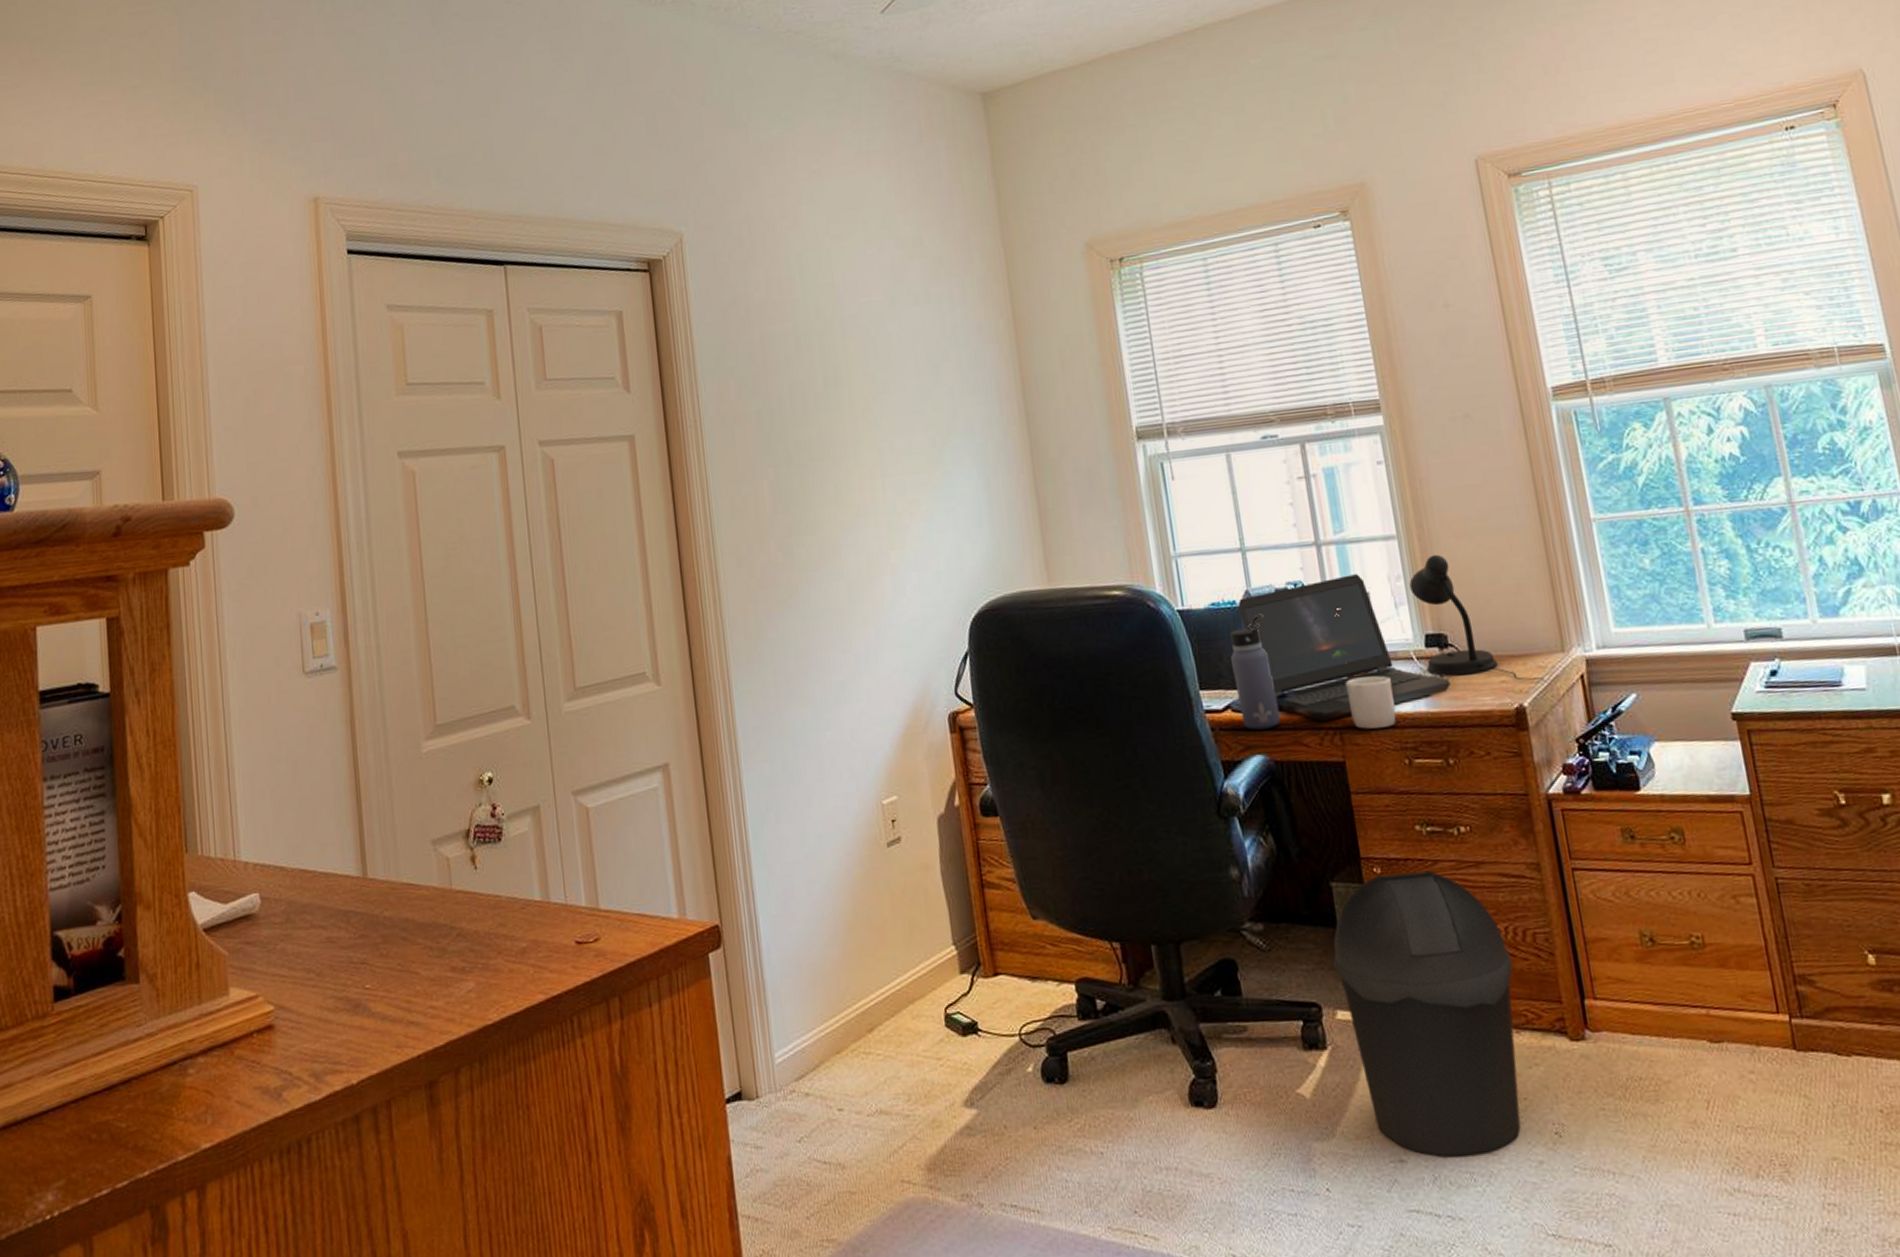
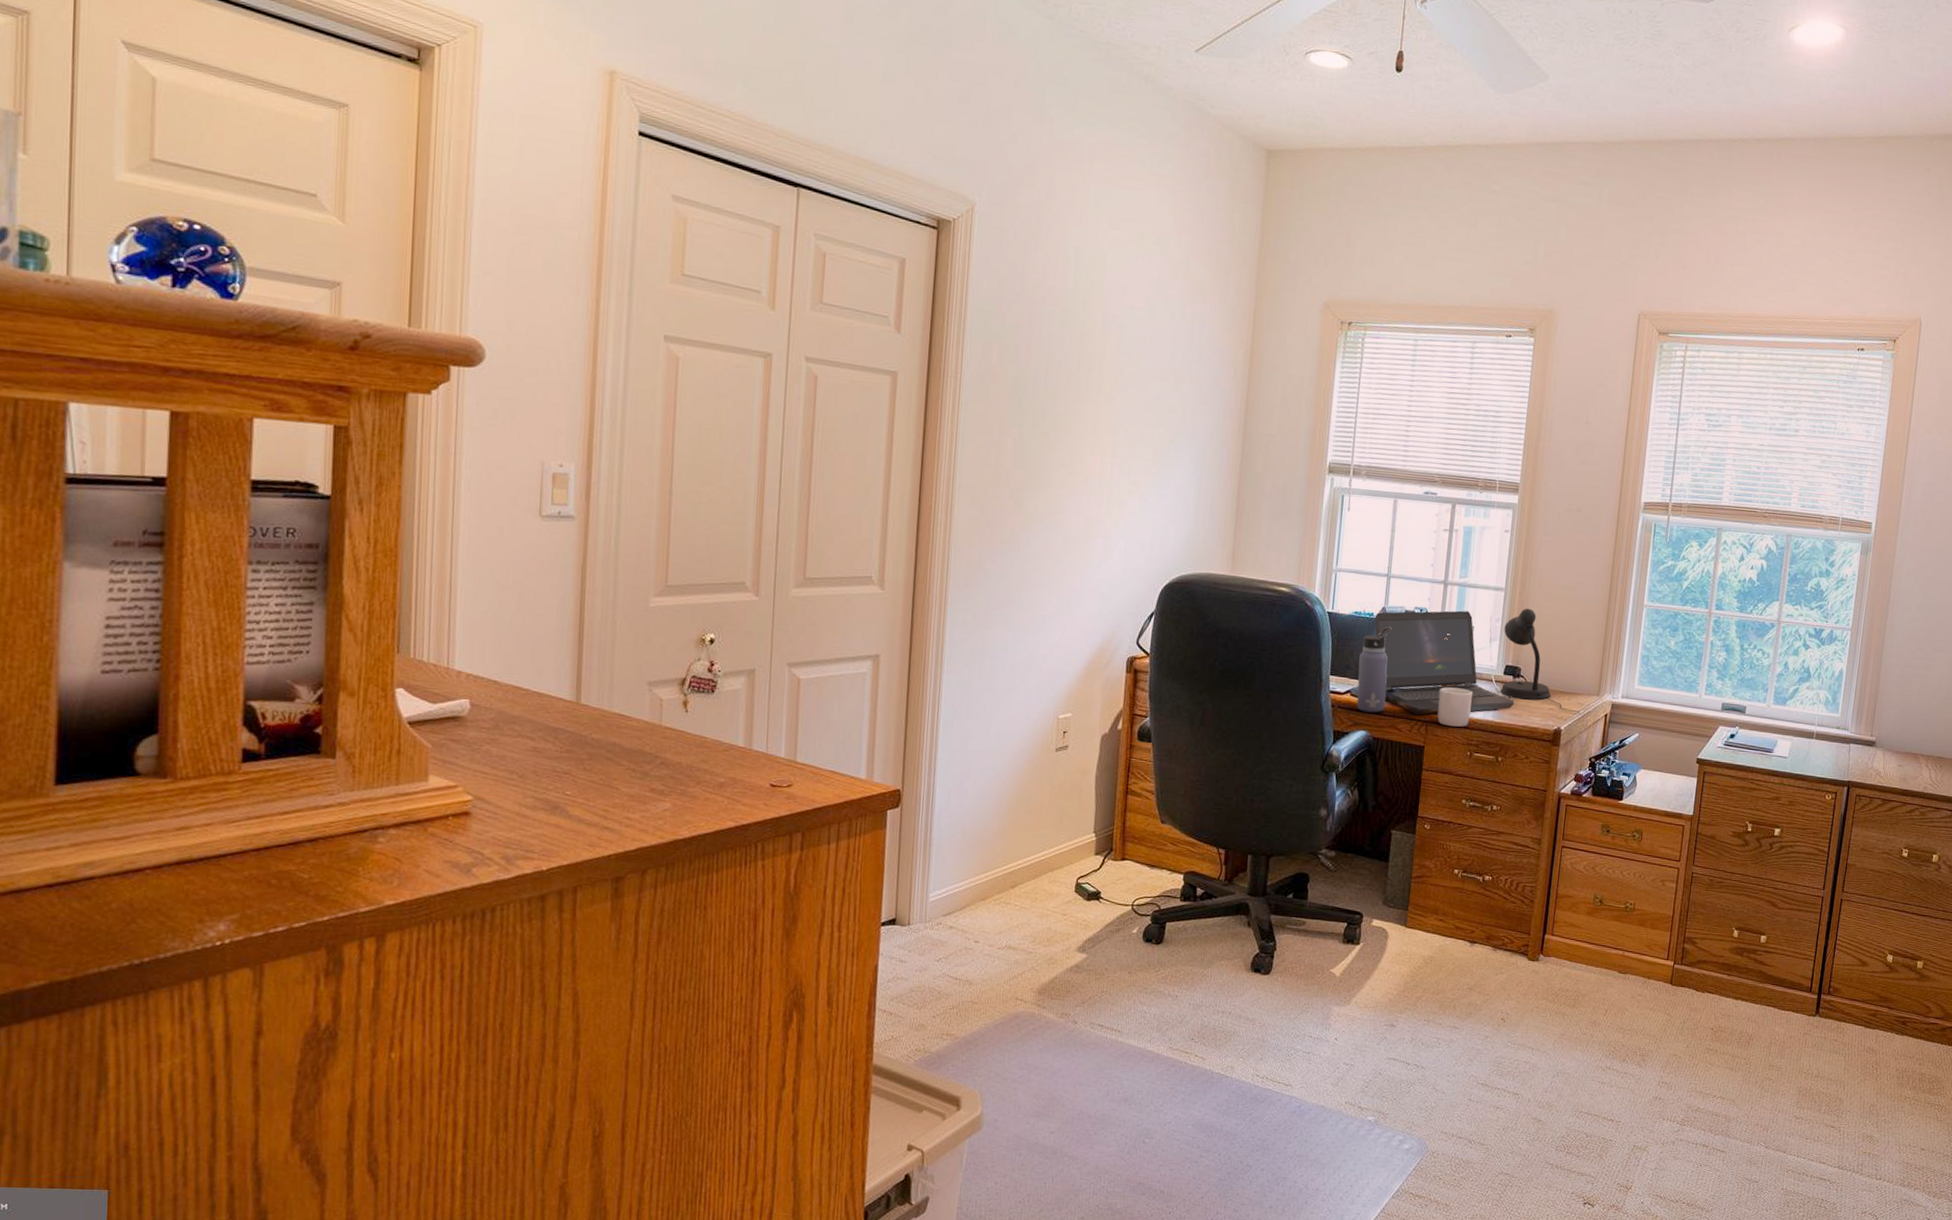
trash bin: present [1332,870,1521,1158] -> none [1378,830,1505,1027]

